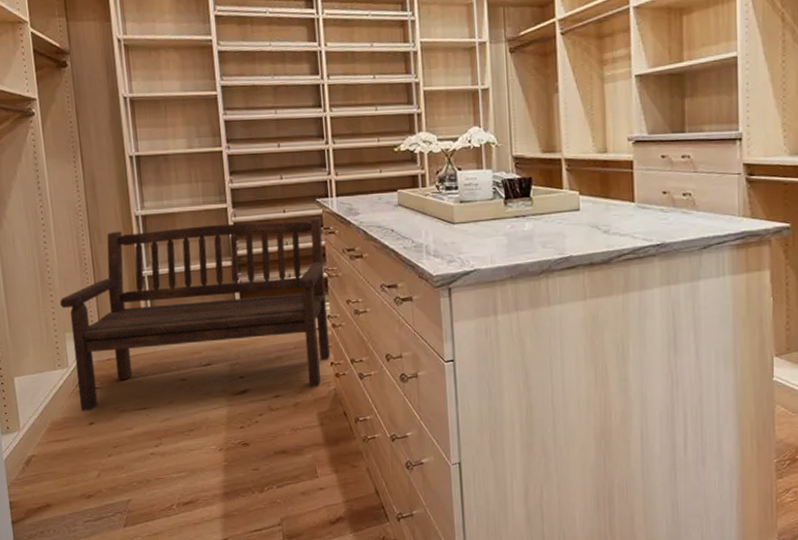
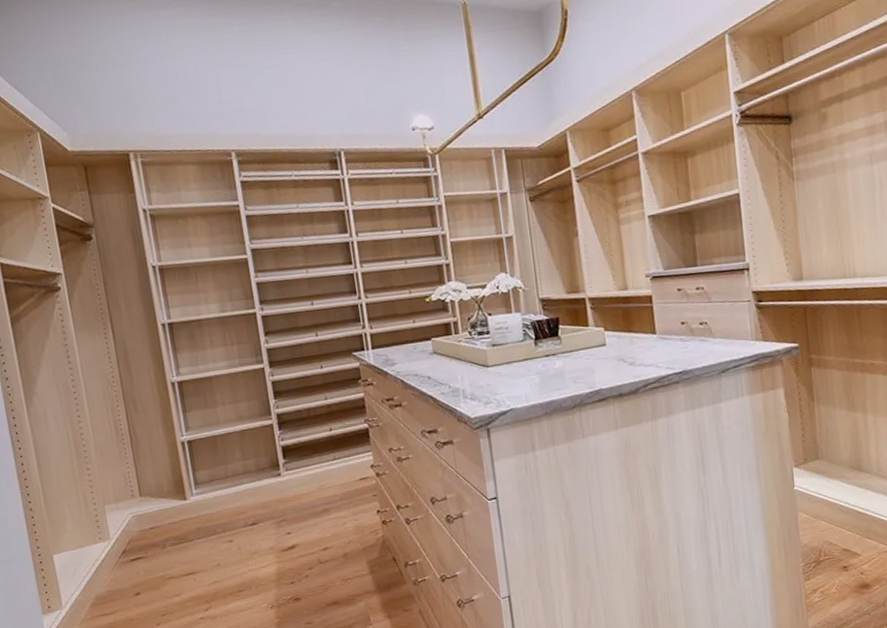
bench: present [60,217,331,411] -> none [97,370,376,583]

